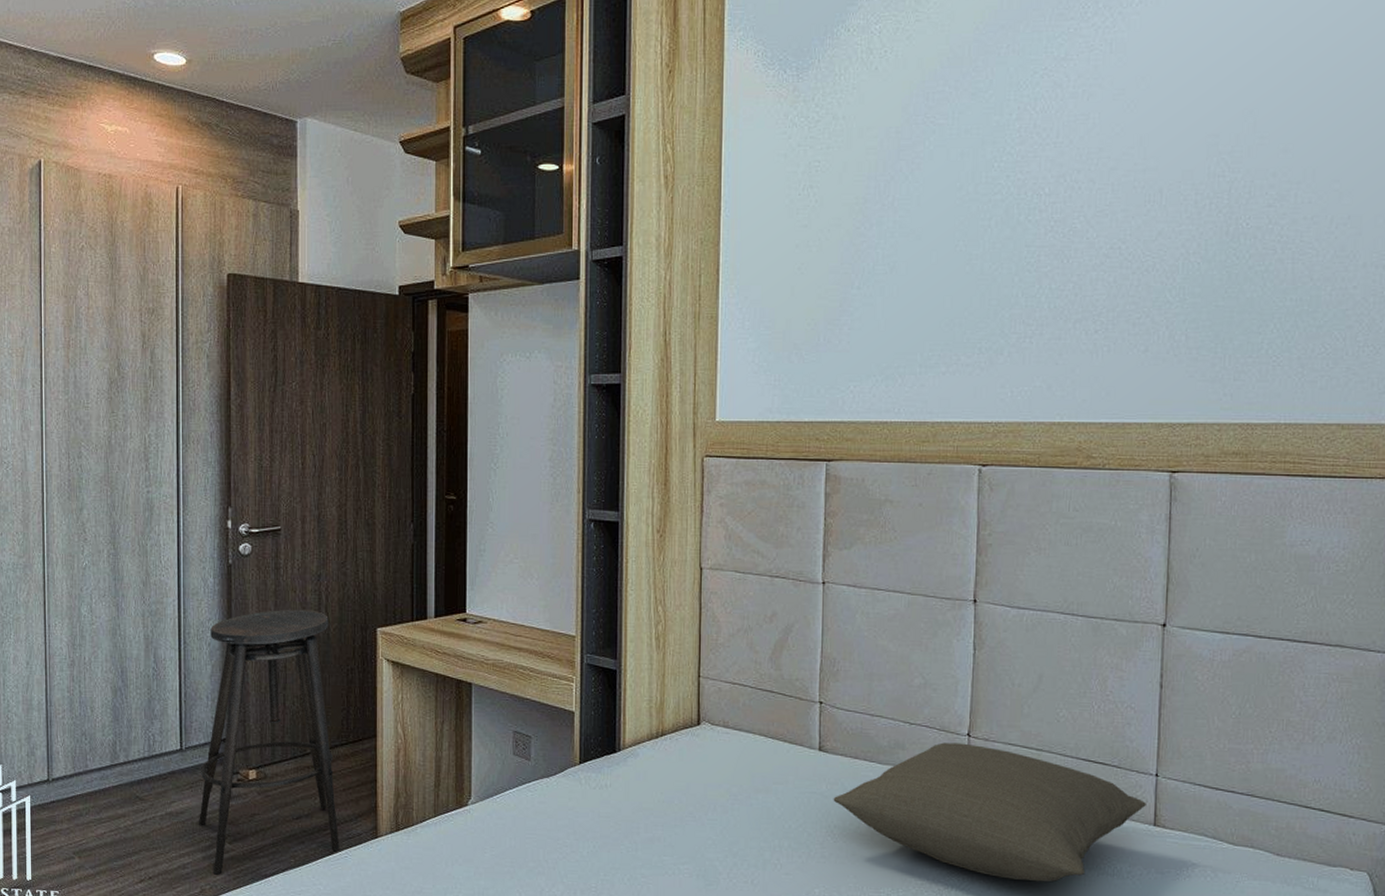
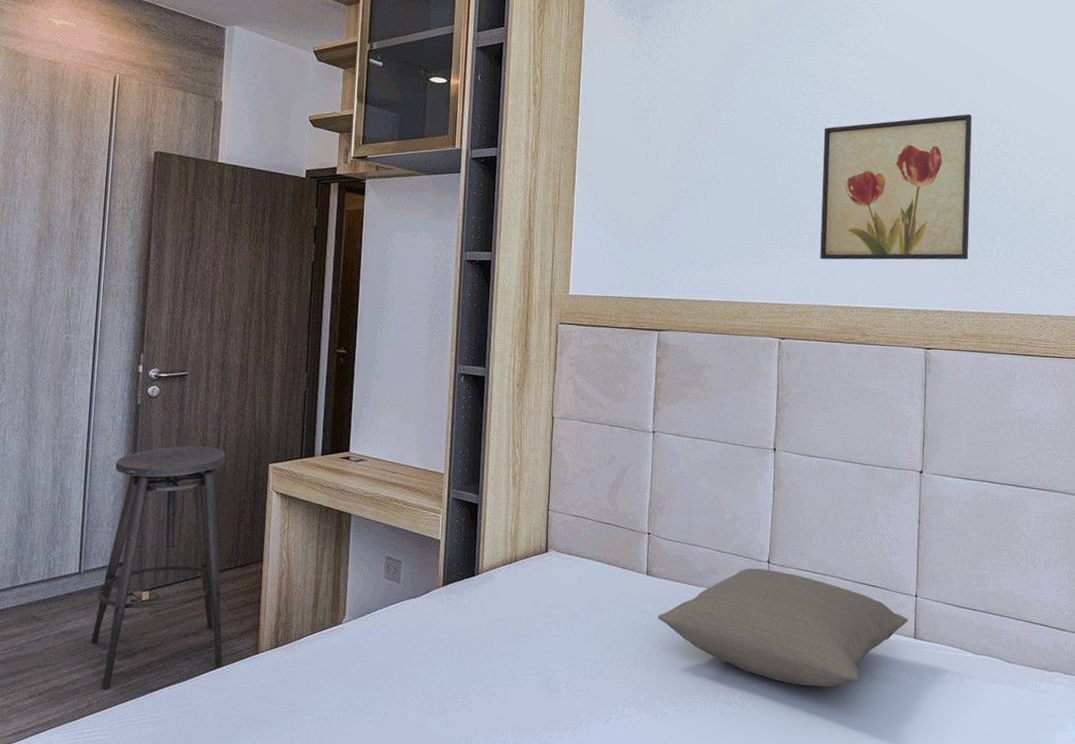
wall art: none [1031,166,1236,365] -> present [820,114,972,260]

